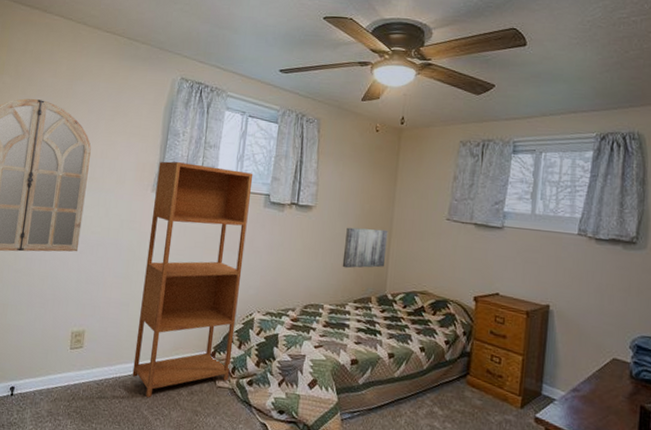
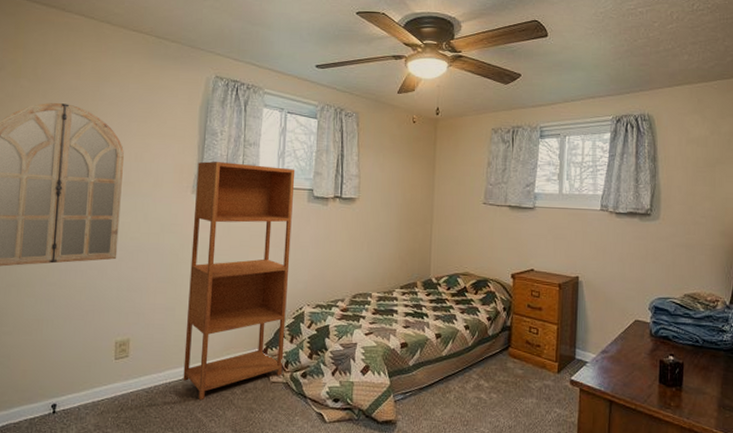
wall art: present [342,227,388,269] -> none [387,216,430,256]

